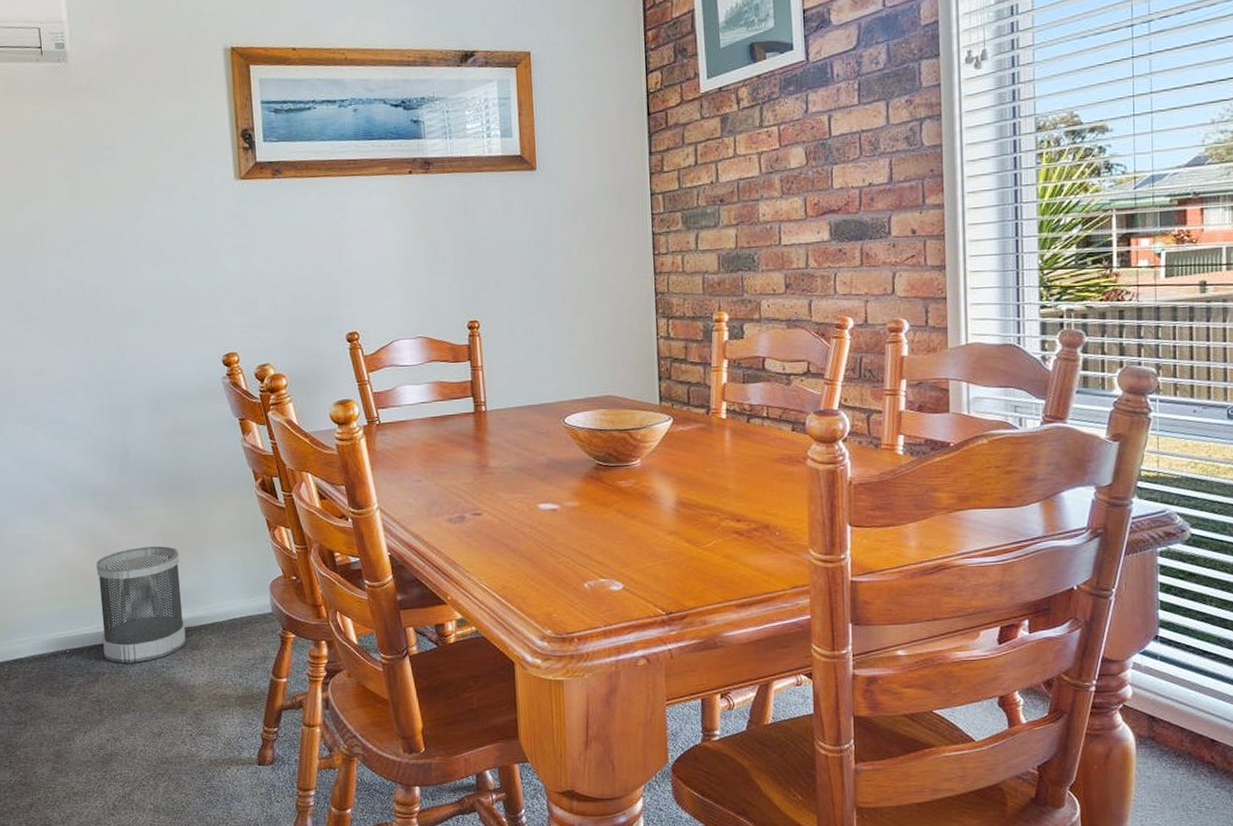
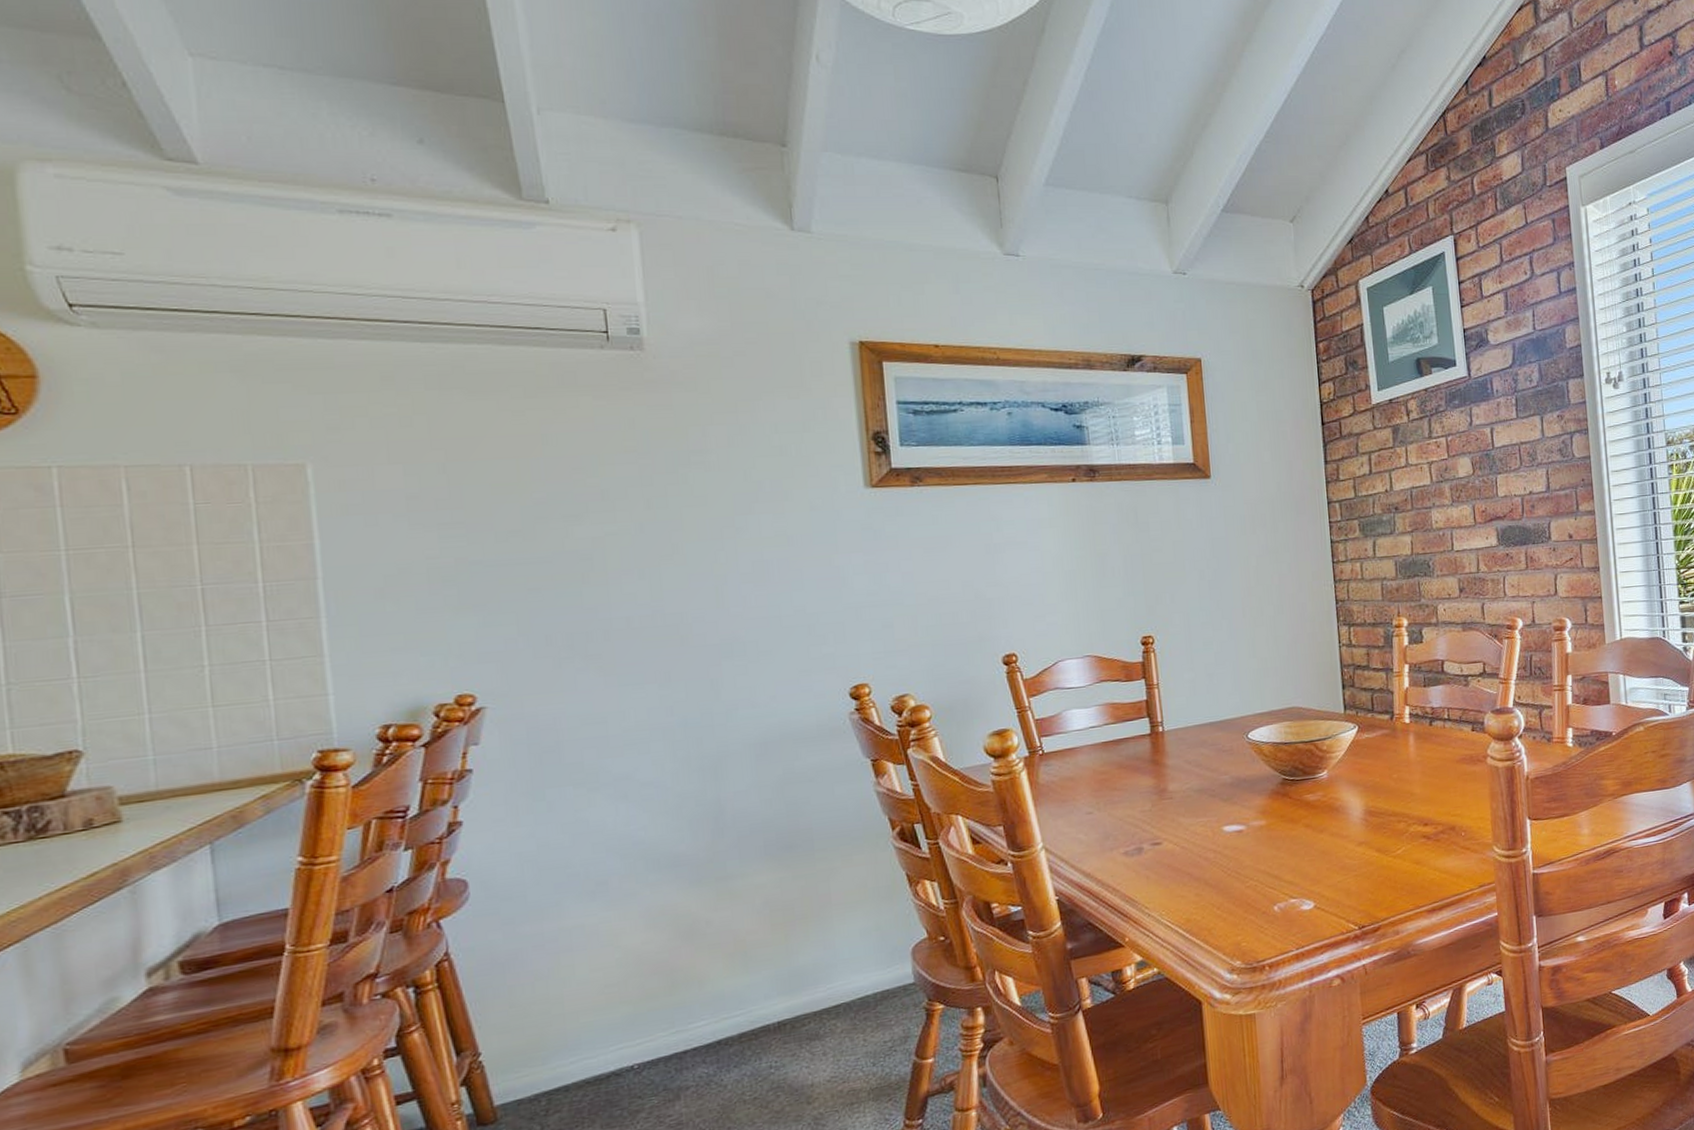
wastebasket: present [96,545,186,663] -> none [678,919,802,1071]

